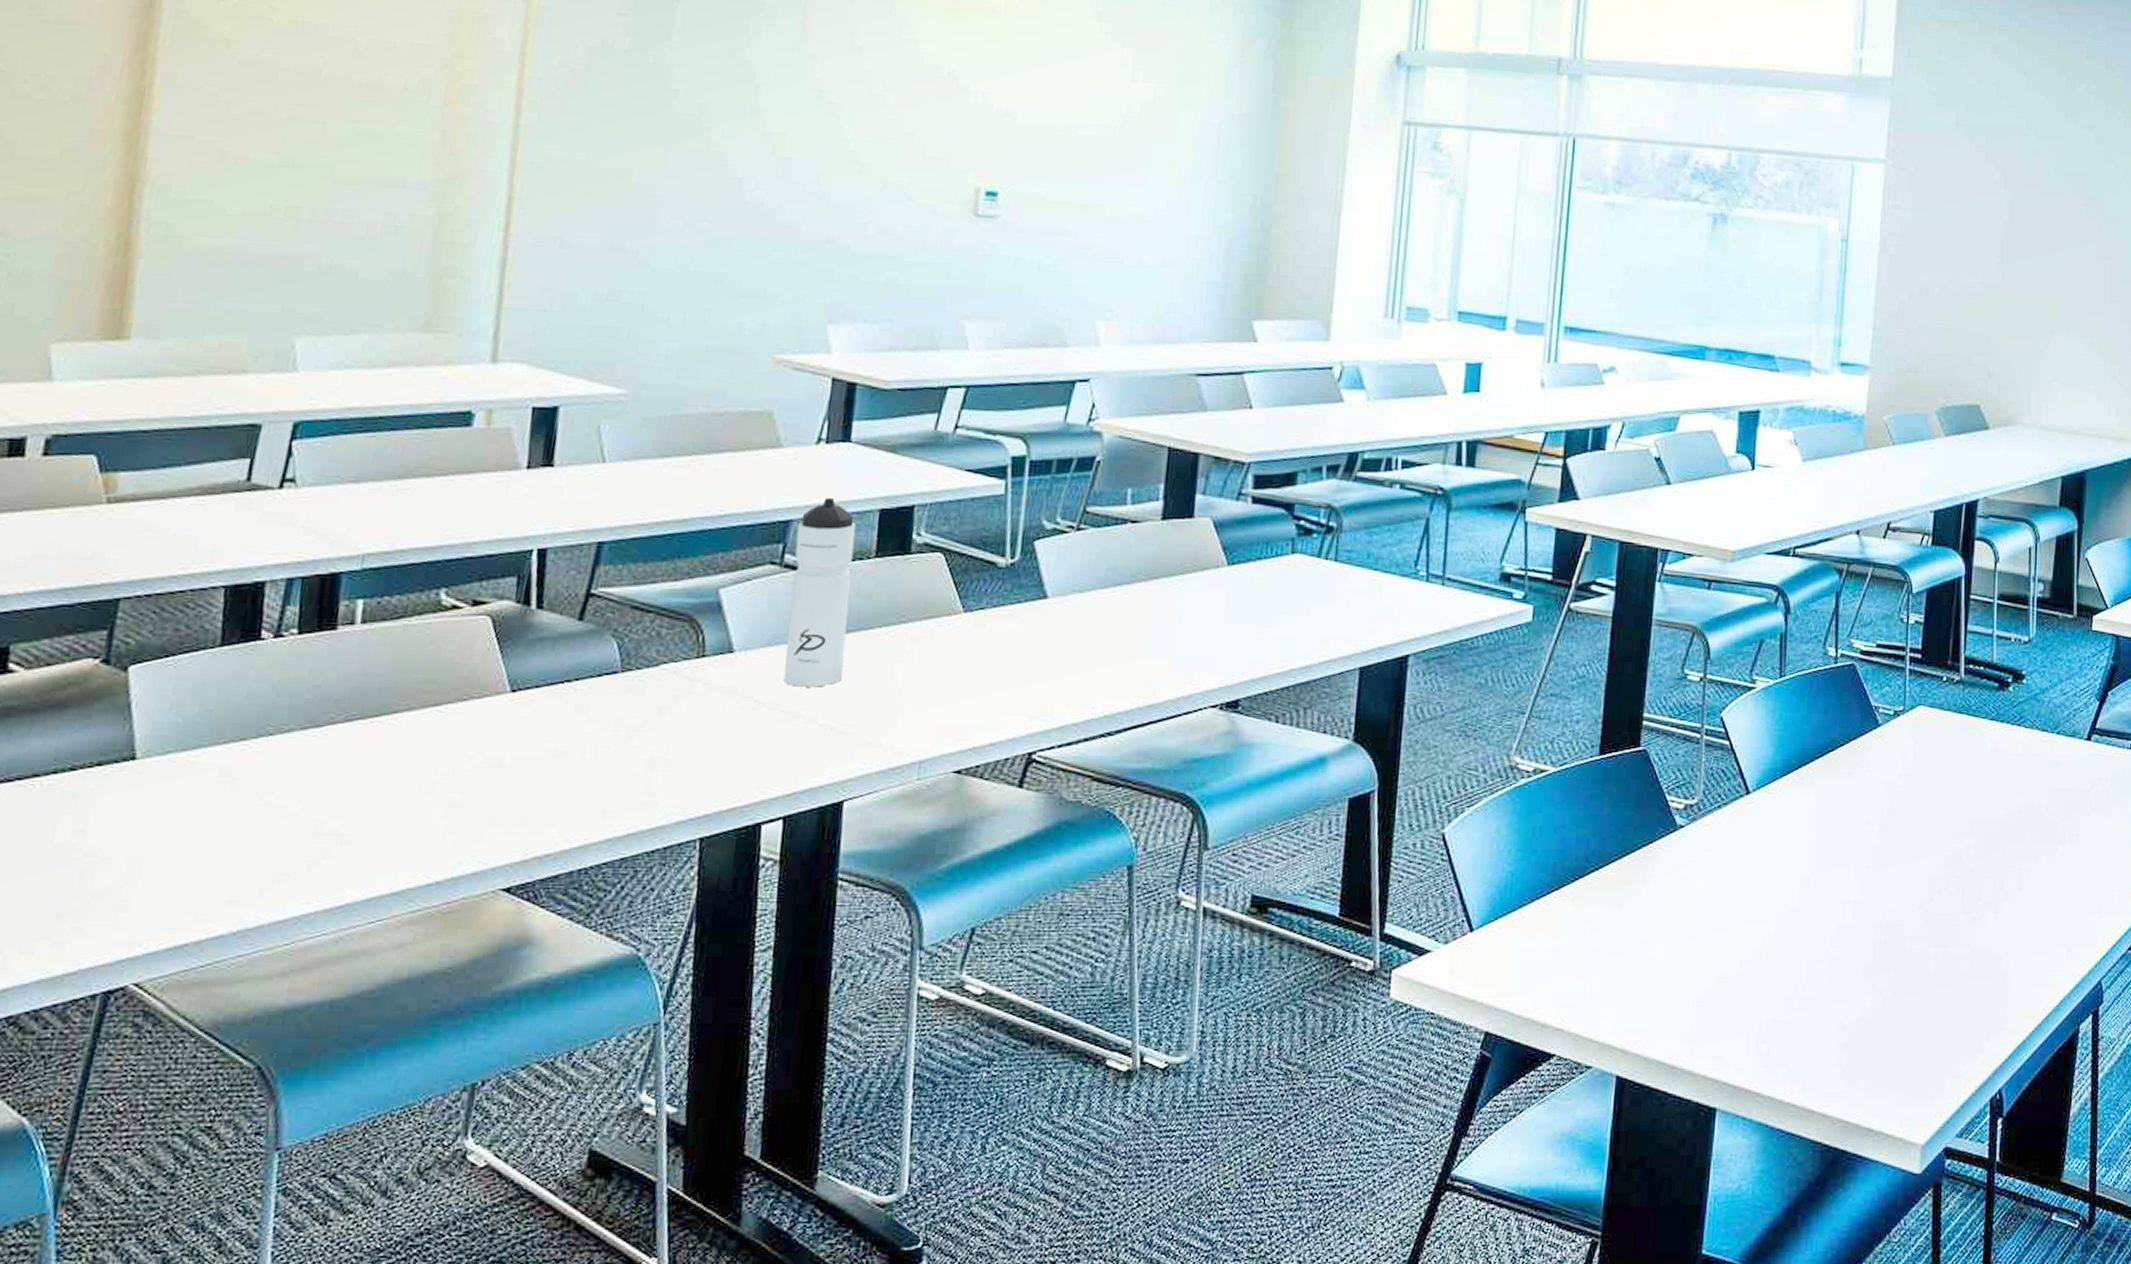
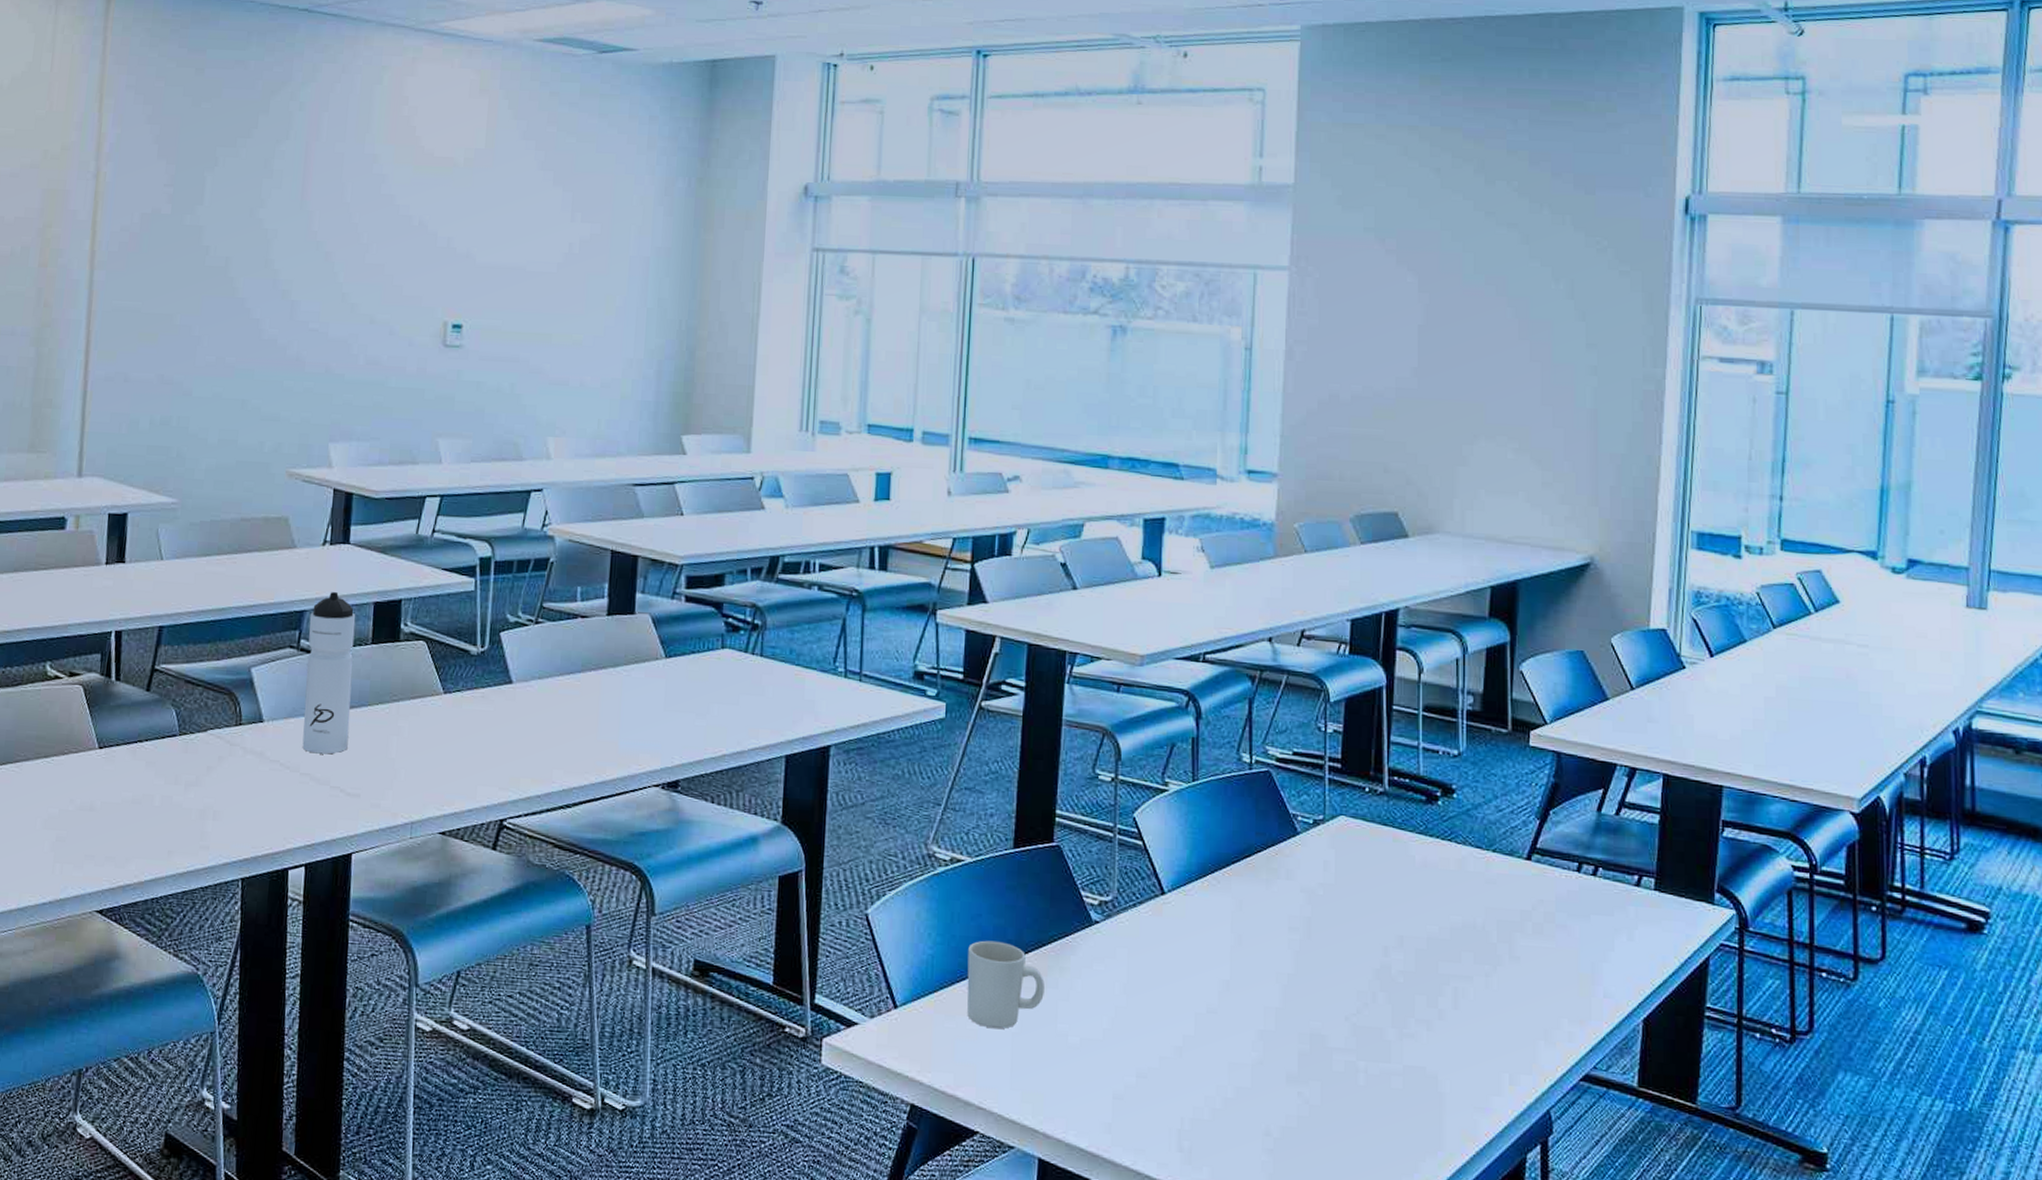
mug: none [1547,853,1627,945] -> present [967,940,1045,1030]

